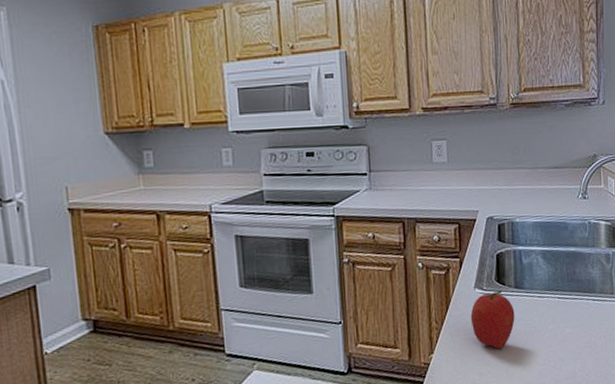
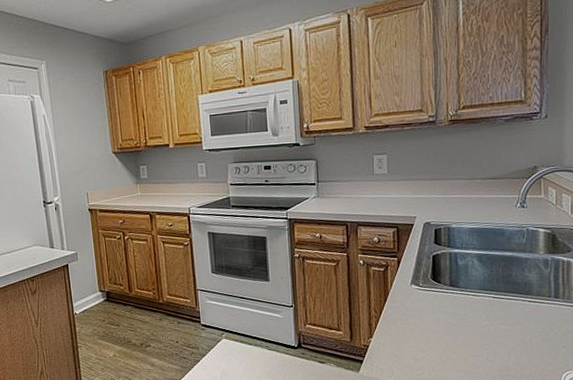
fruit: present [470,290,515,350] -> none [407,287,449,339]

